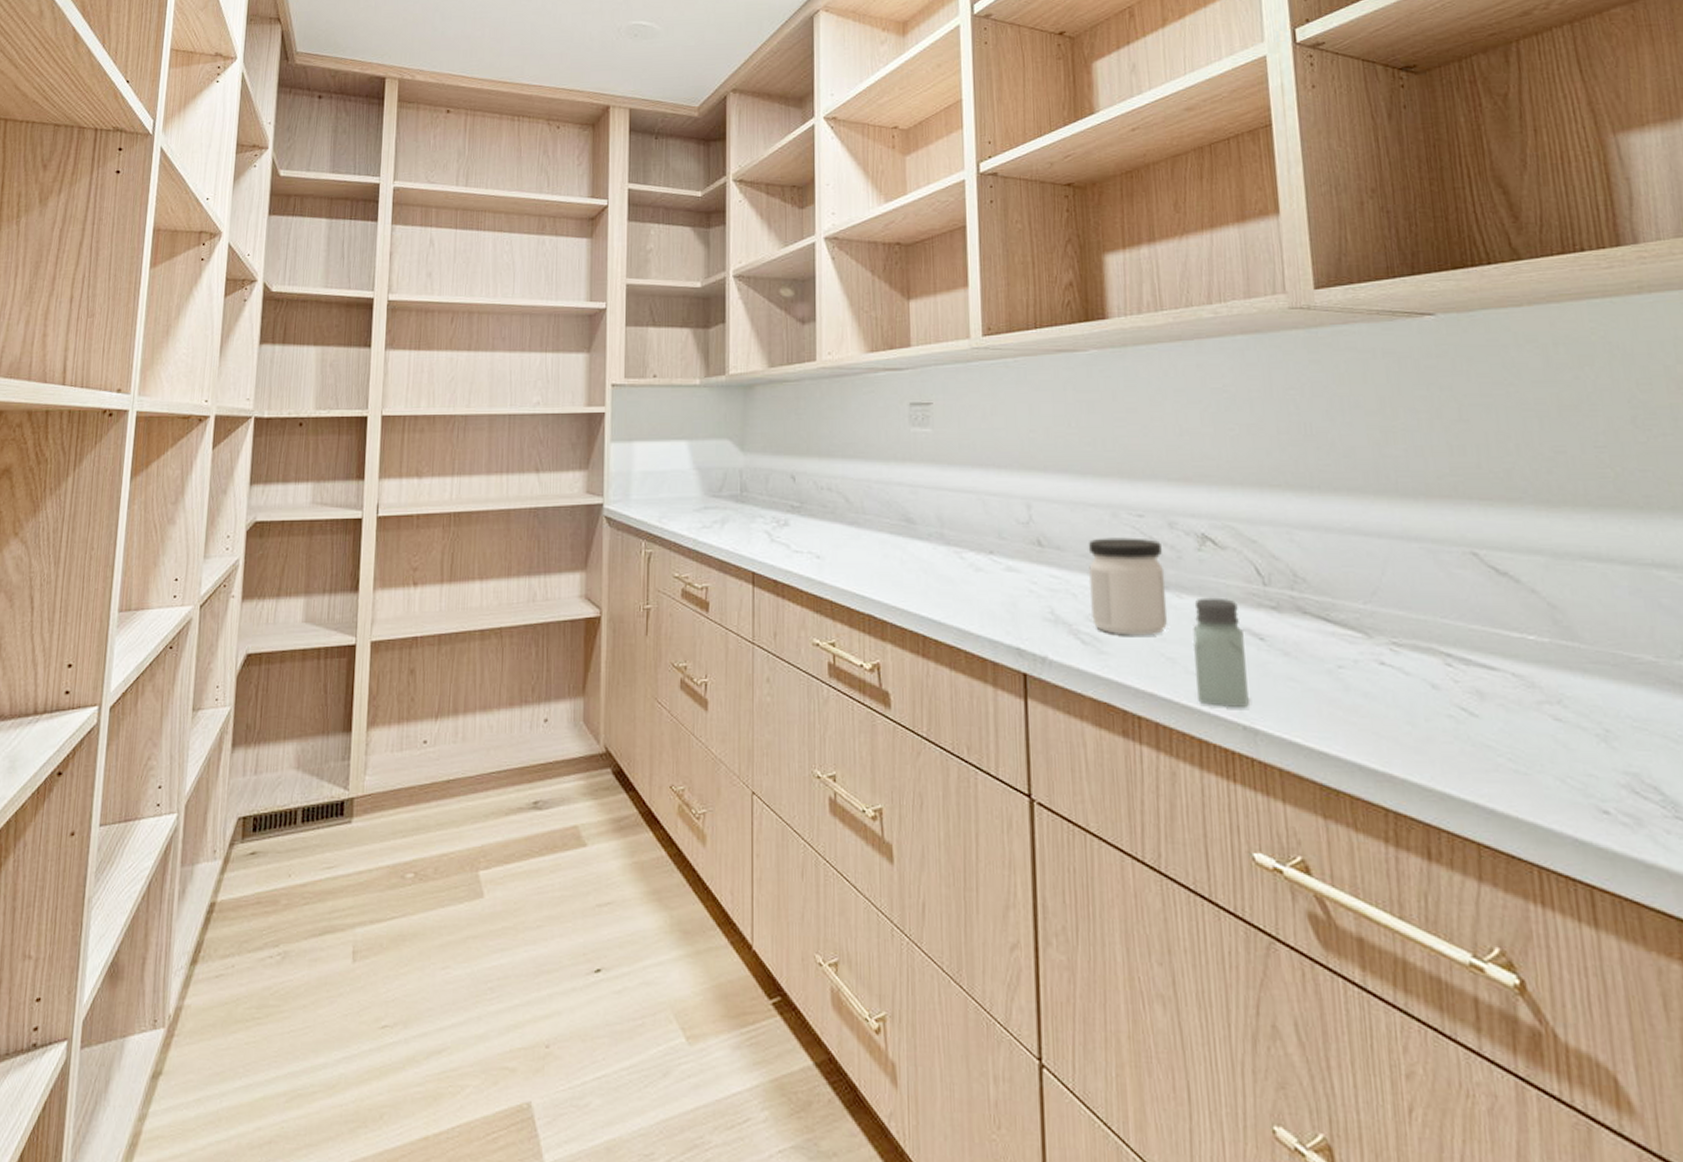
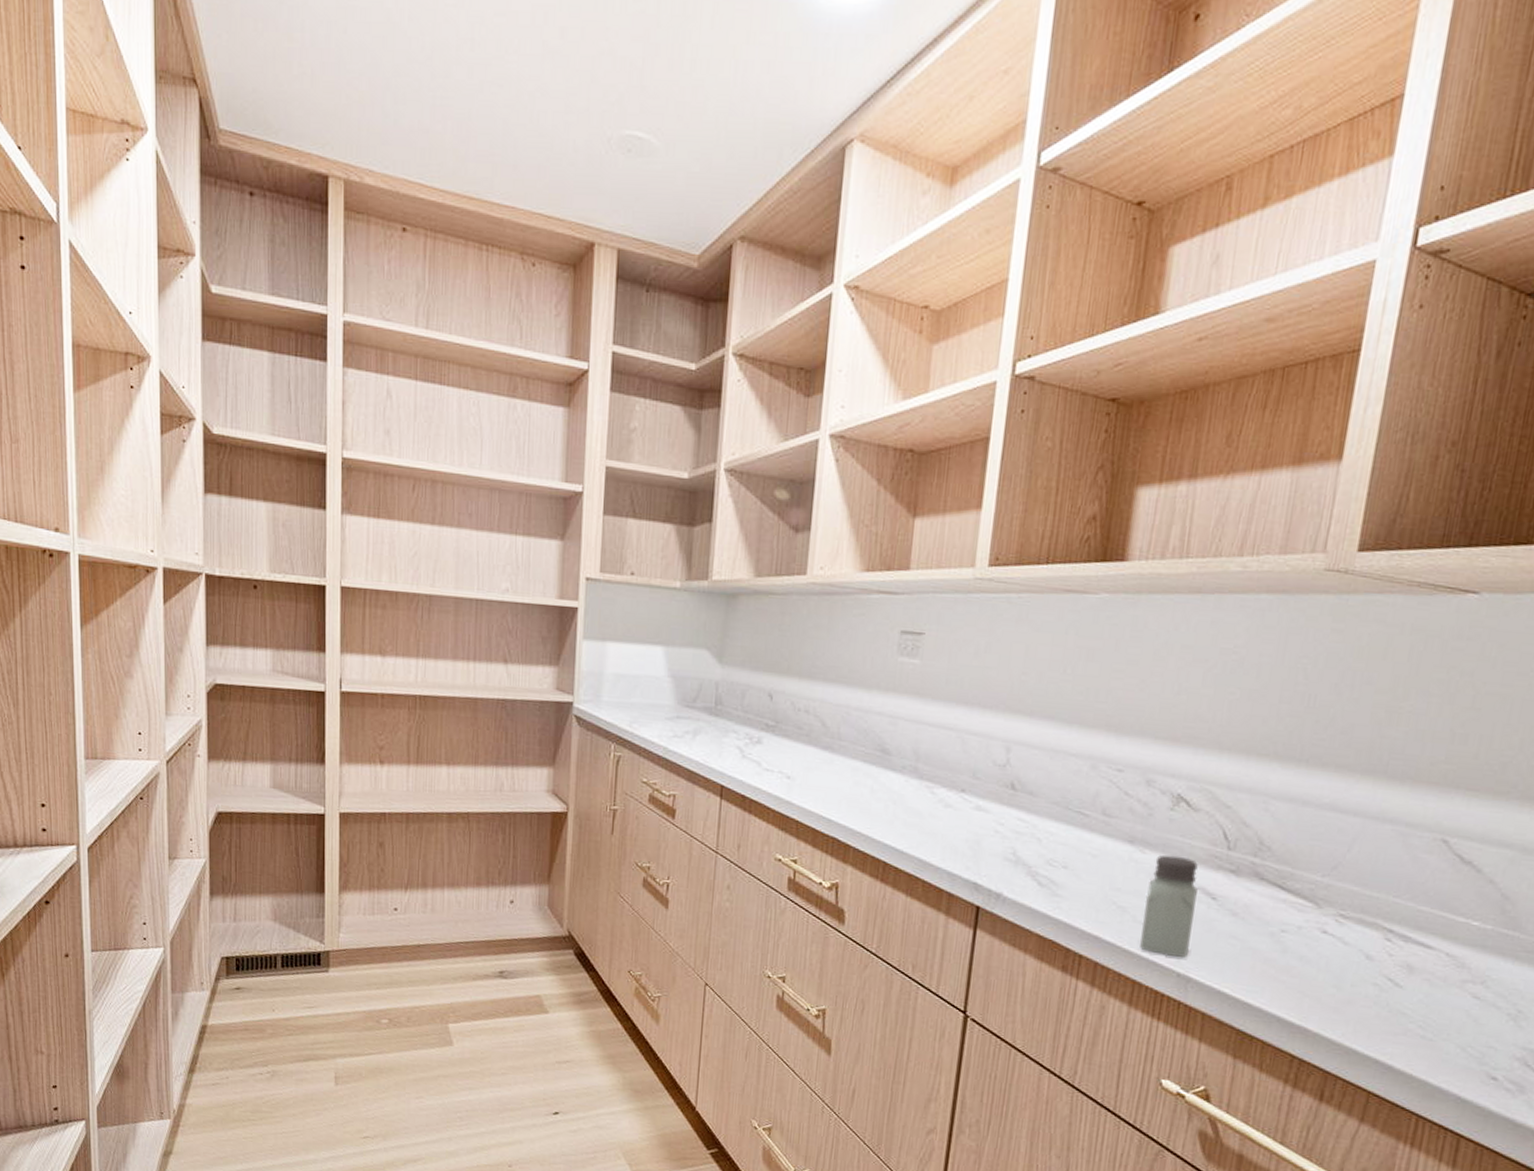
jar: present [1088,537,1168,636] -> none [1052,788,1135,885]

